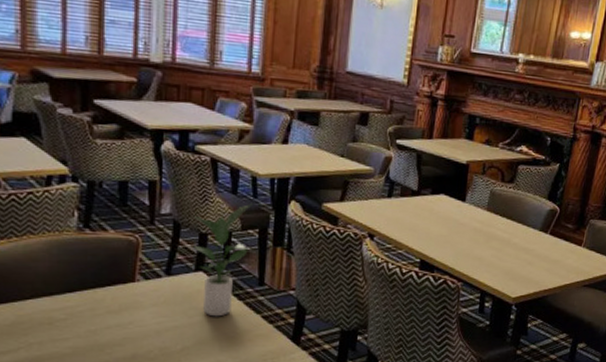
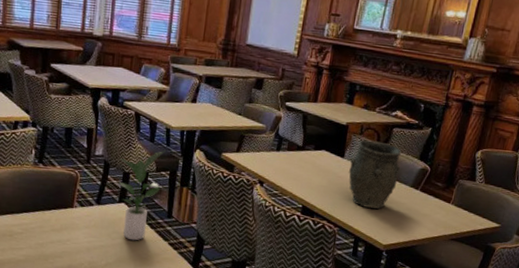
vase: none [471,180,529,258] -> present [349,140,402,209]

